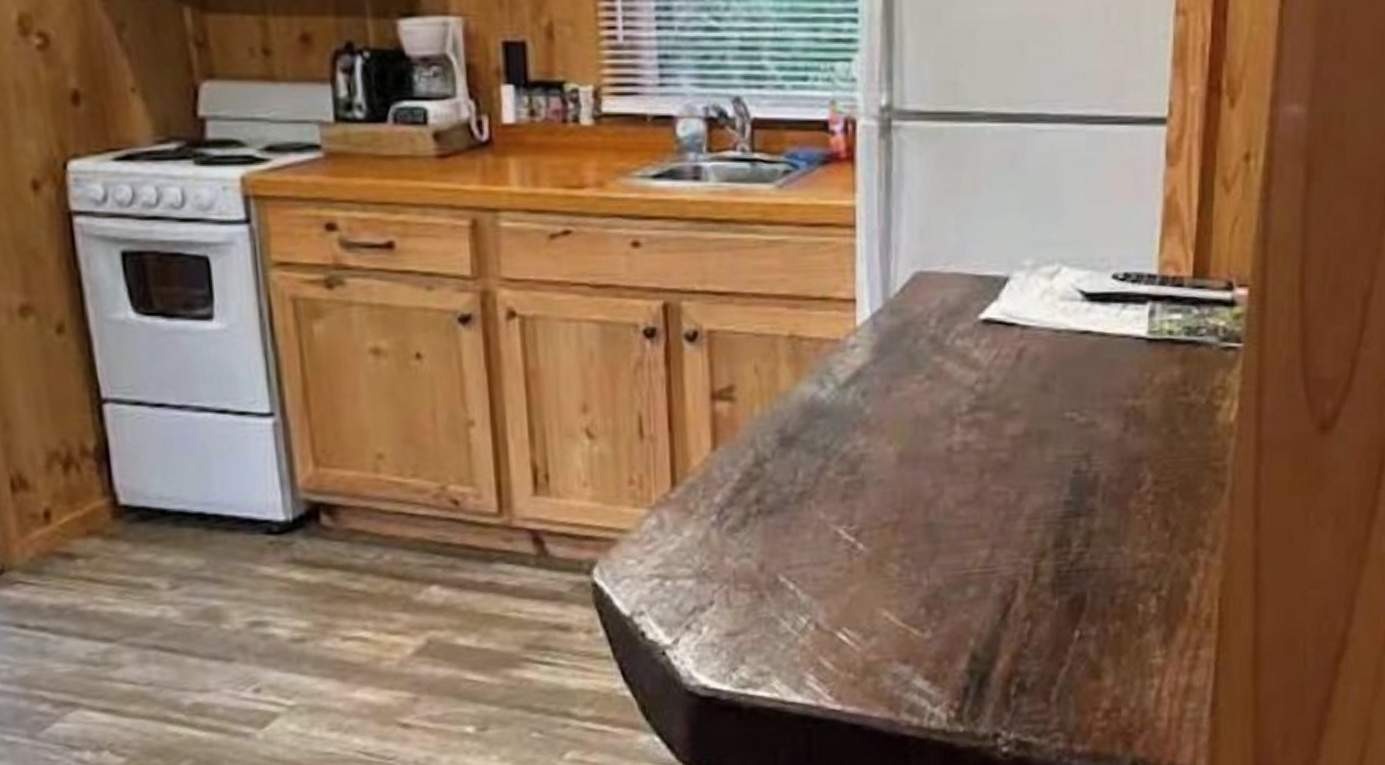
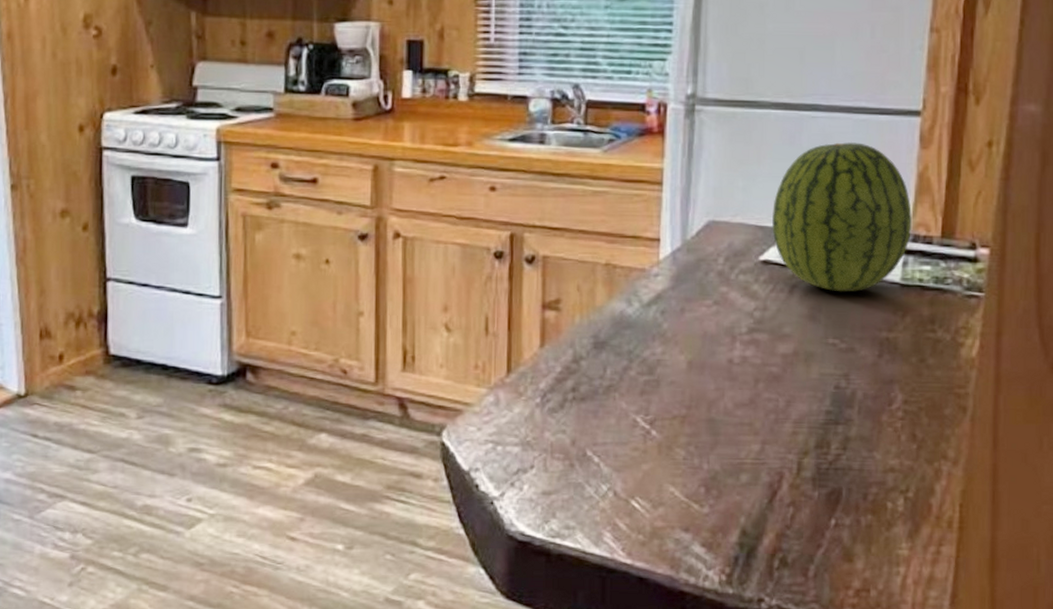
fruit: none [992,162,1158,354] -> present [771,142,912,292]

